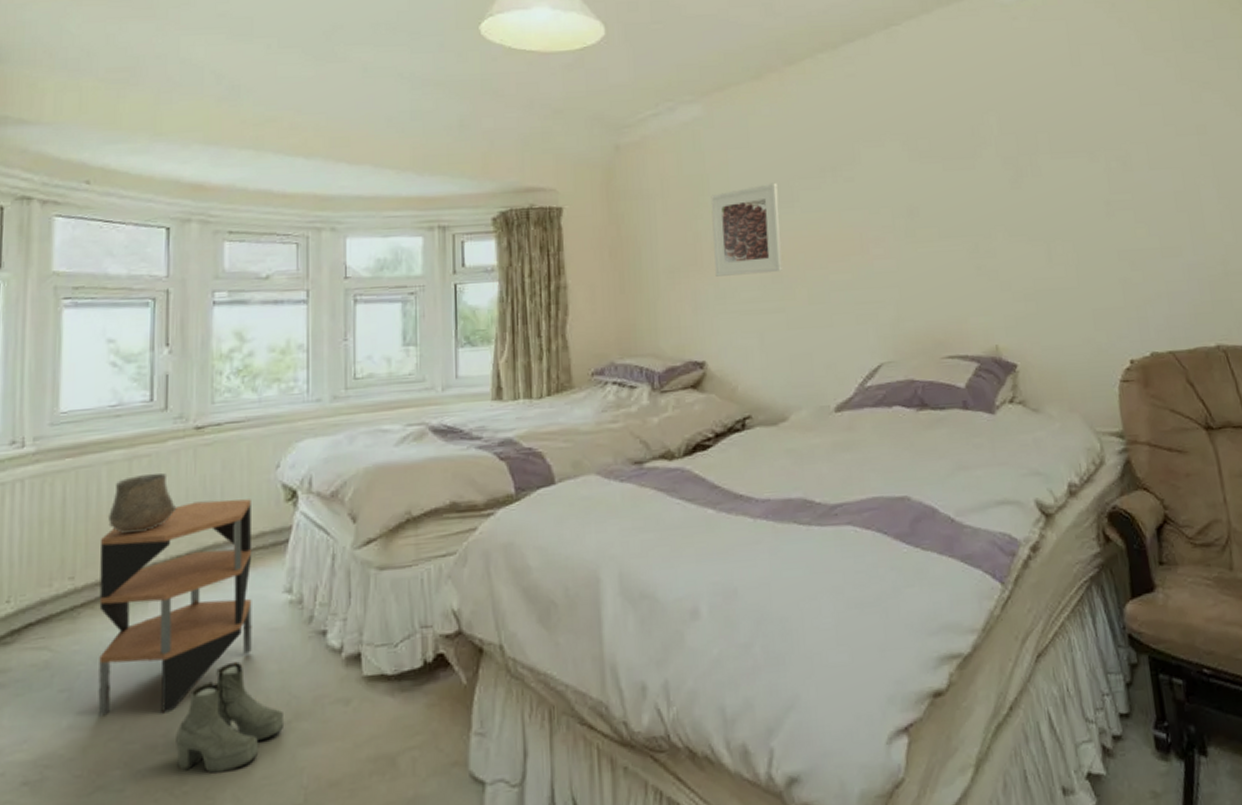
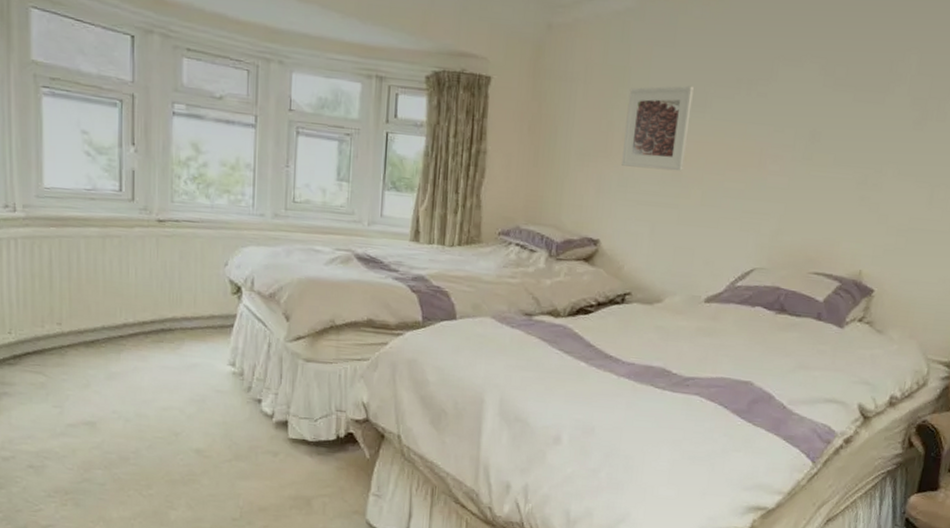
side table: present [97,499,252,717] -> none [82,281,204,437]
ceramic cup: present [108,473,177,534] -> none [87,251,143,298]
boots: present [176,661,285,774] -> none [143,409,227,486]

